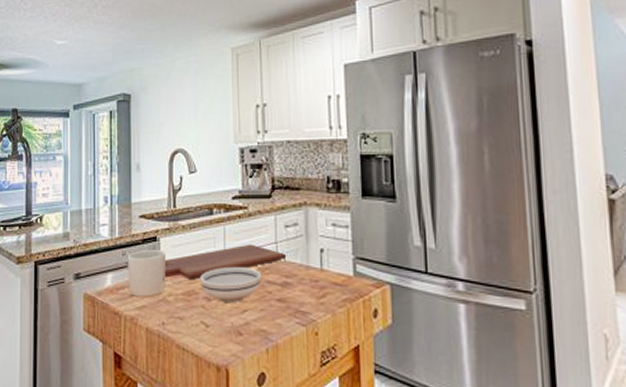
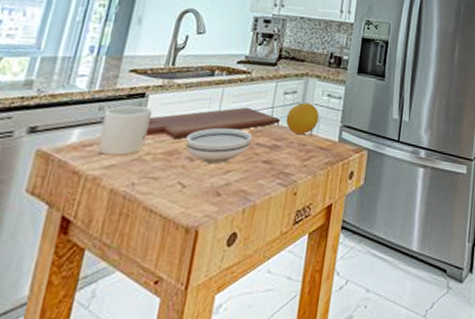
fruit: none [291,235,328,270] -> present [285,102,320,135]

